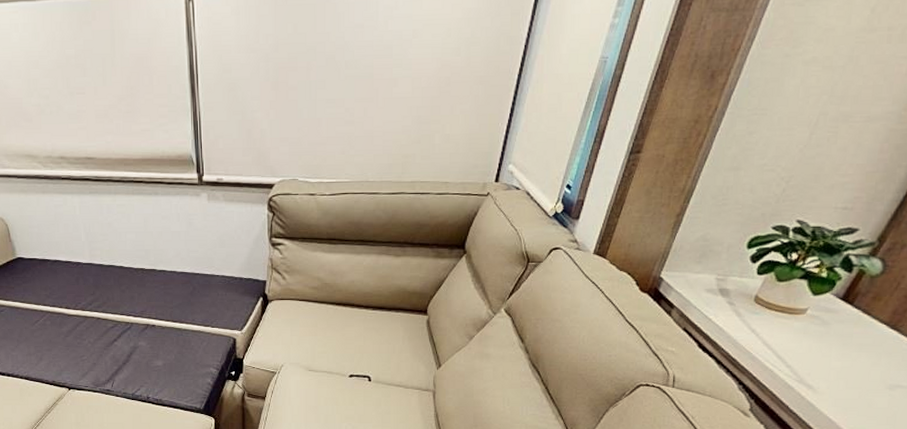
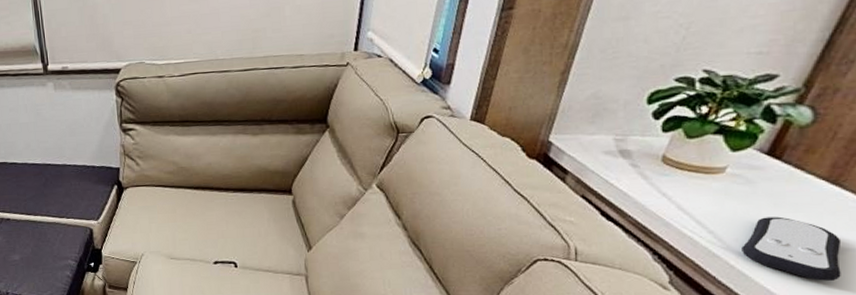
remote control: none [812,355,894,413] -> present [741,216,842,281]

